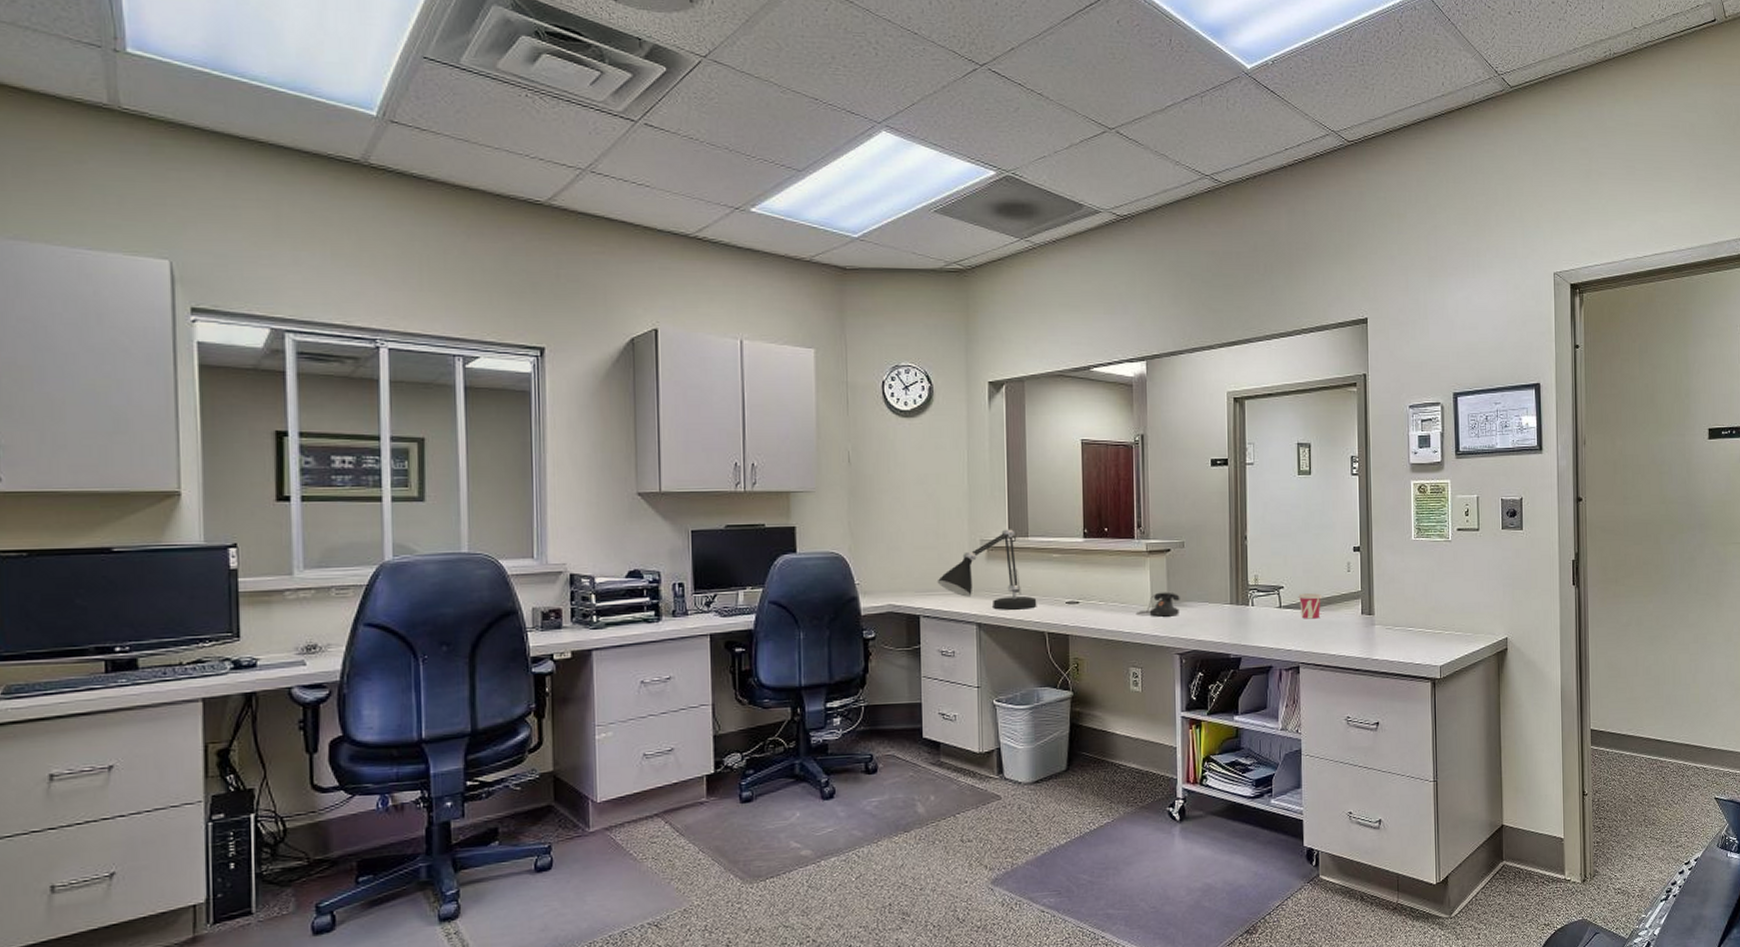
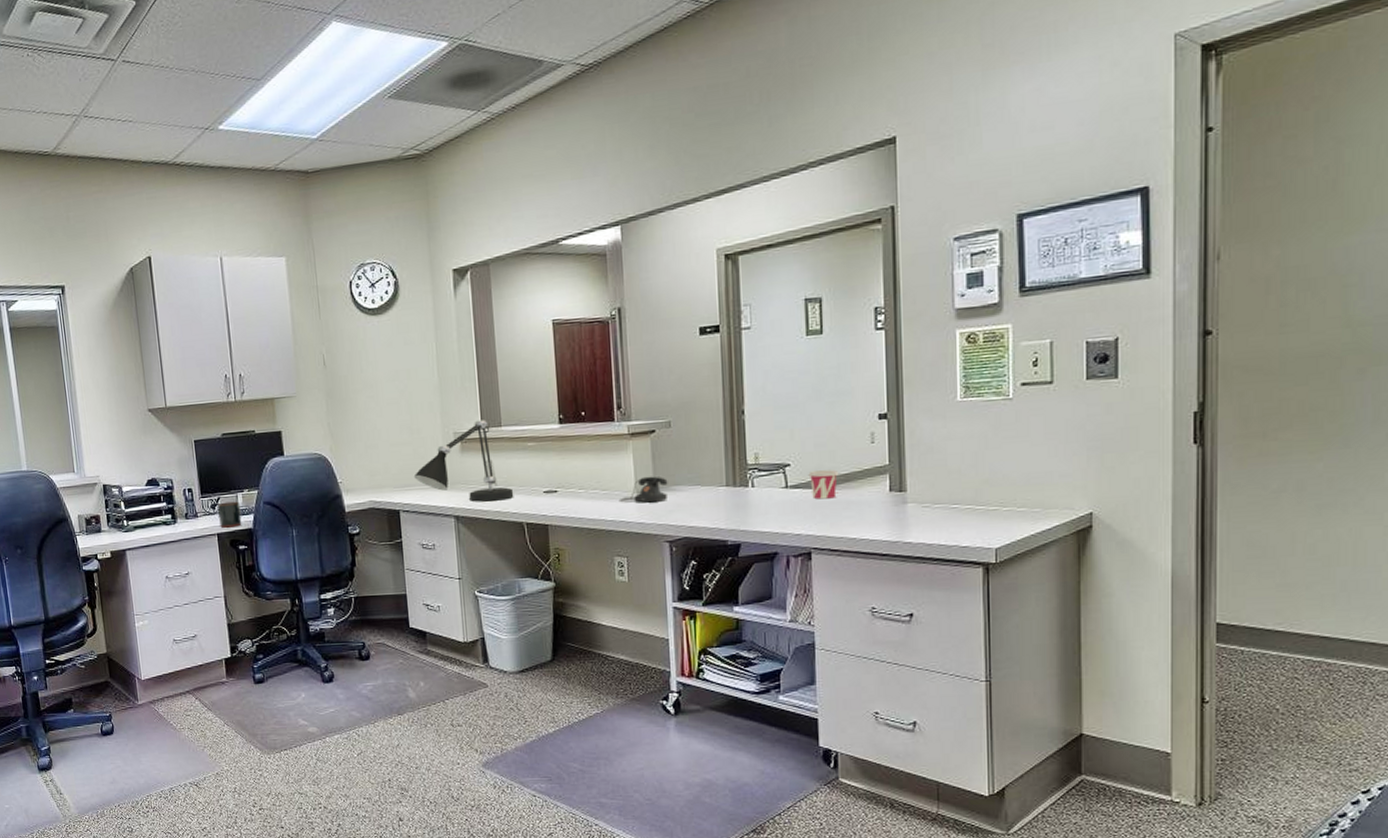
mug: none [712,599,741,628] -> present [217,501,242,528]

